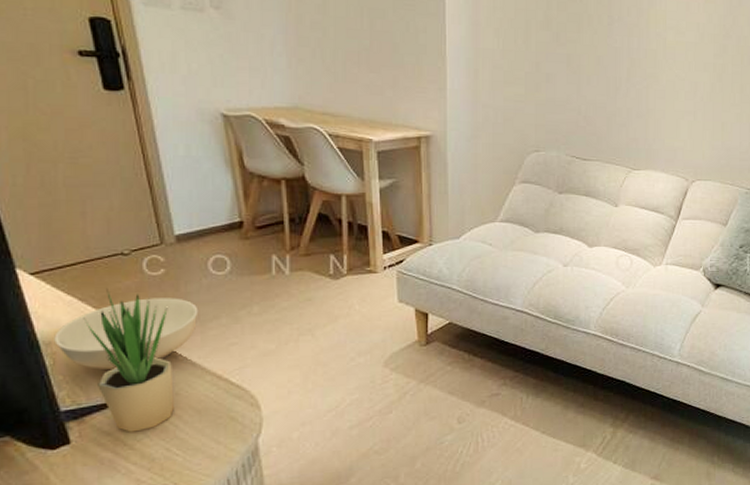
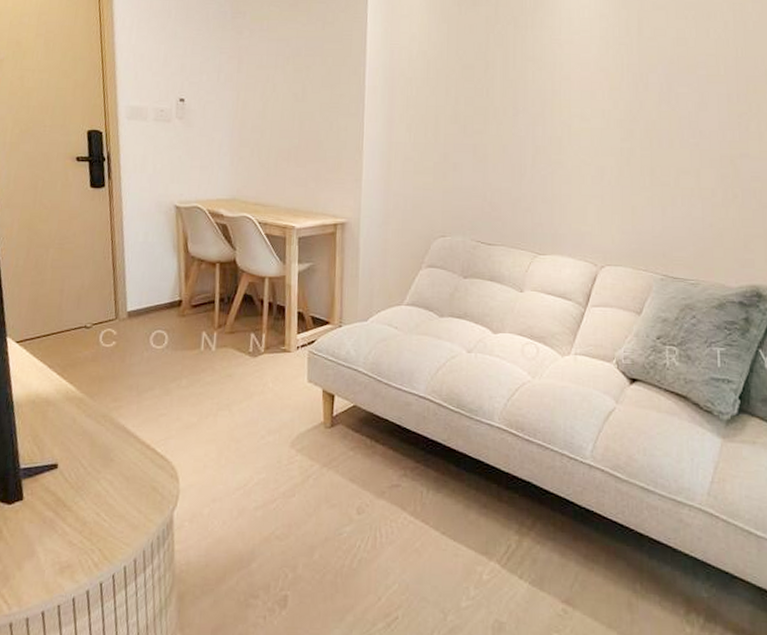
bowl: present [54,298,199,371] -> none [25,367,138,433]
potted plant: present [83,288,174,432] -> none [49,357,114,494]

